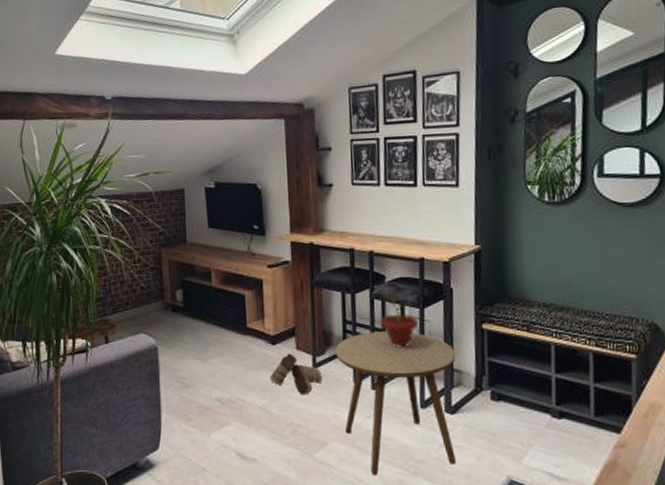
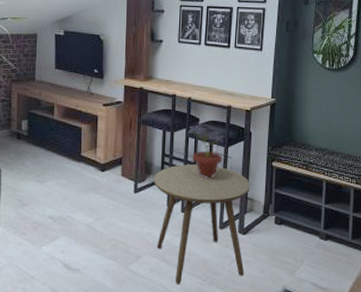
boots: present [270,353,323,396] -> none [97,179,142,216]

